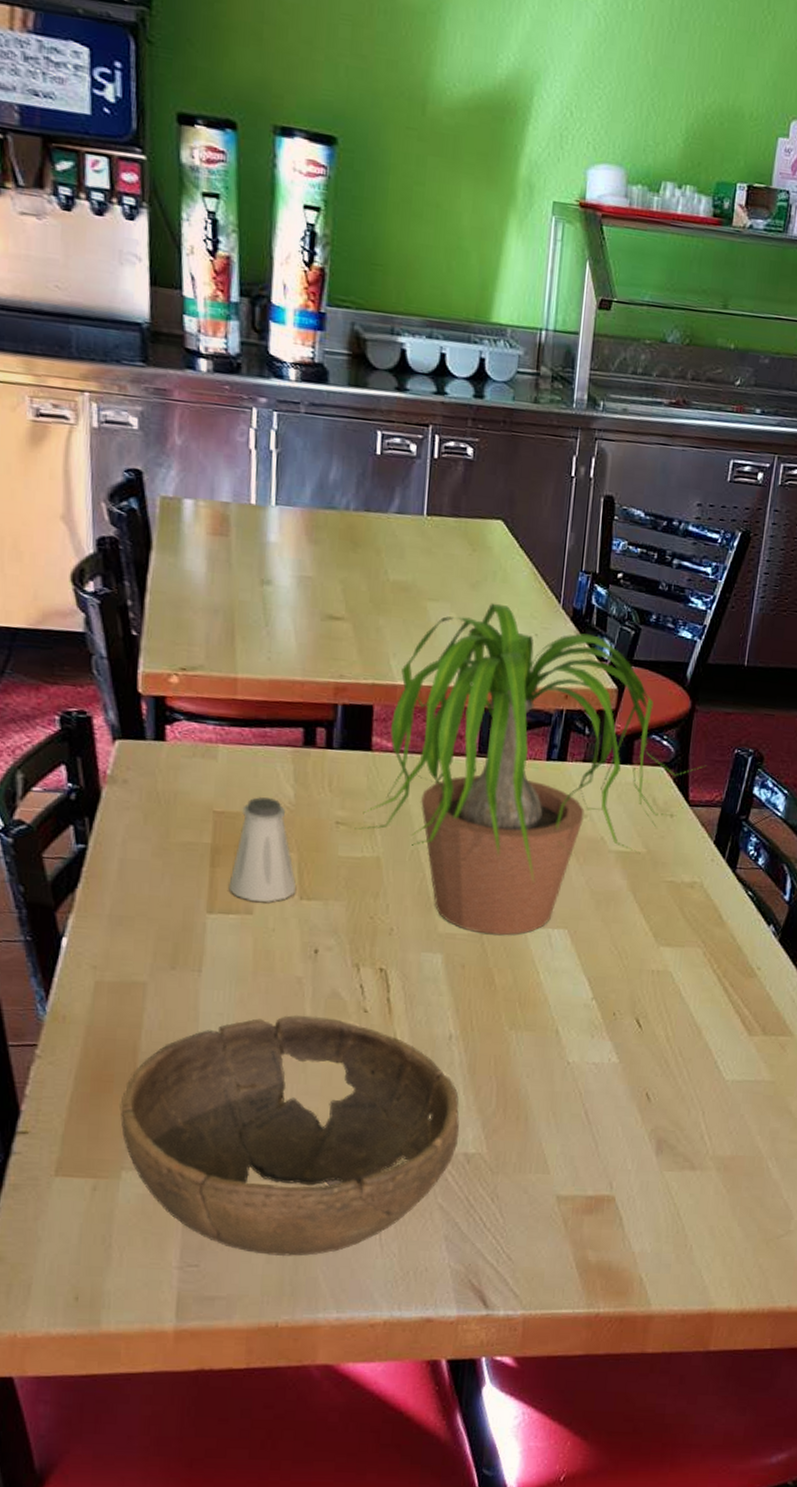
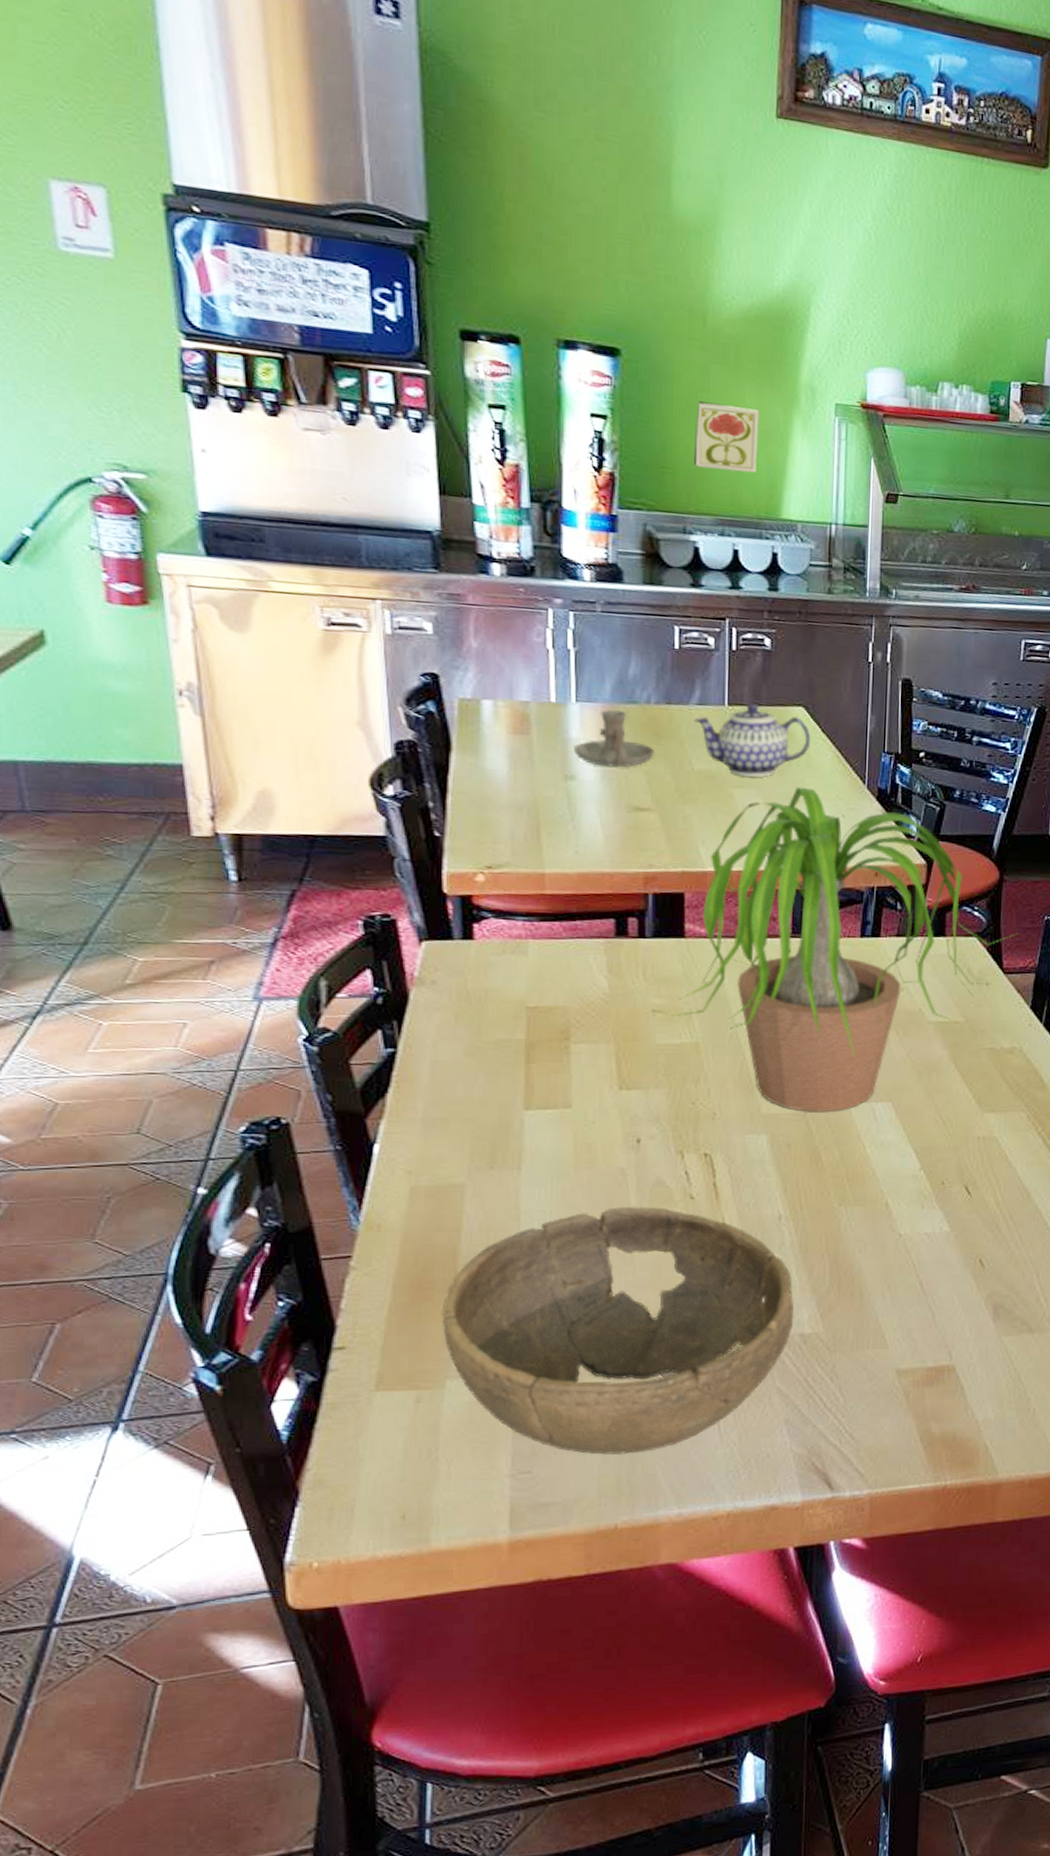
saltshaker: present [228,797,296,902] -> none [545,990,614,1095]
candle holder: none [271,514,350,575] -> present [574,710,654,768]
teapot: none [391,513,508,592] -> present [693,702,811,778]
decorative tile: none [405,195,475,274] -> present [693,401,760,474]

